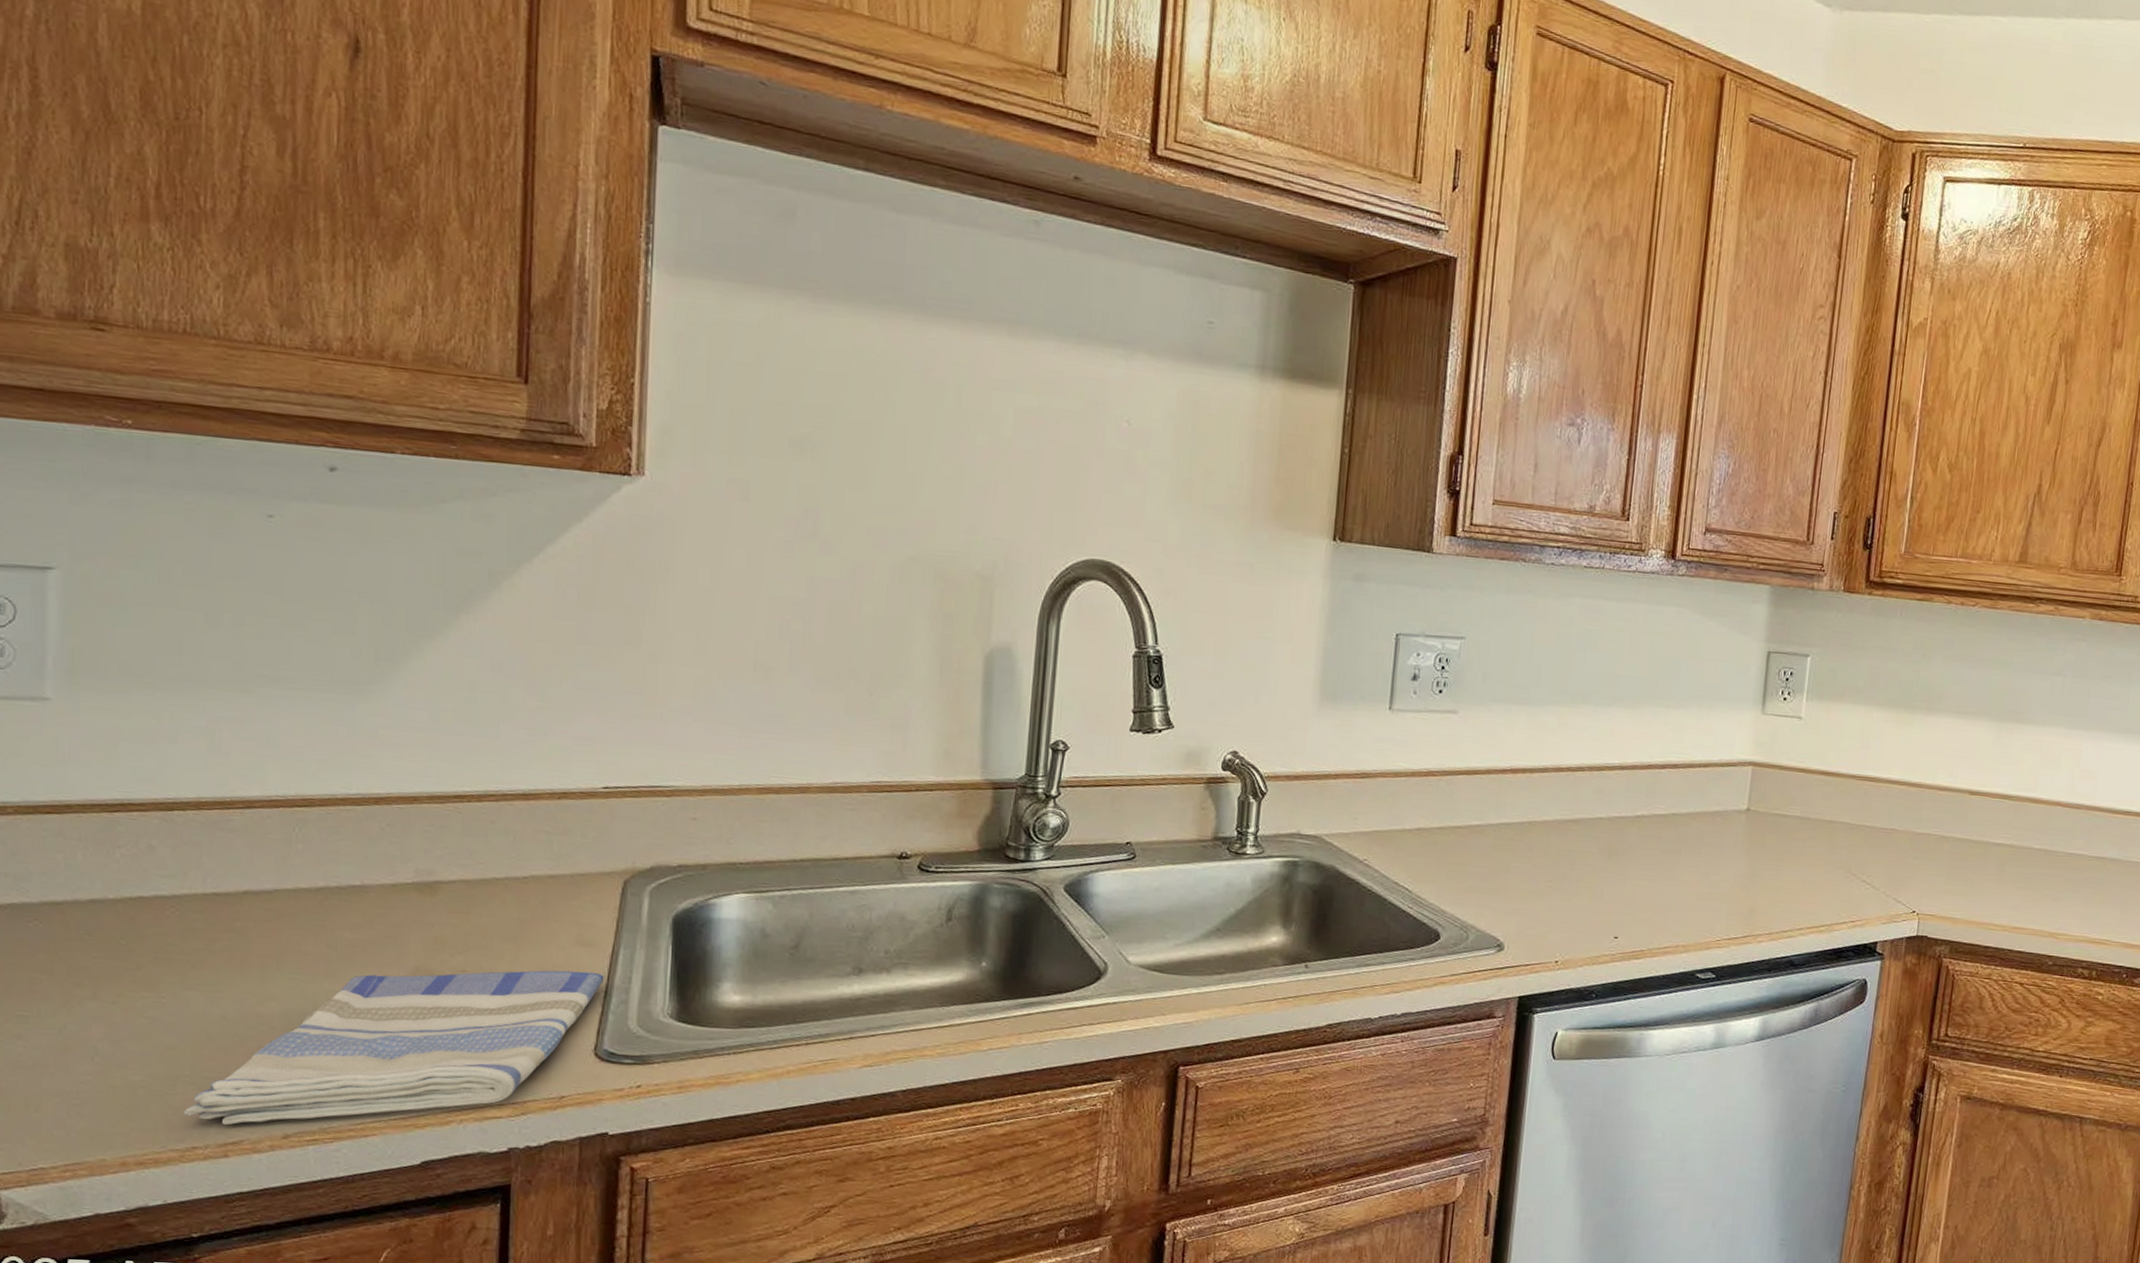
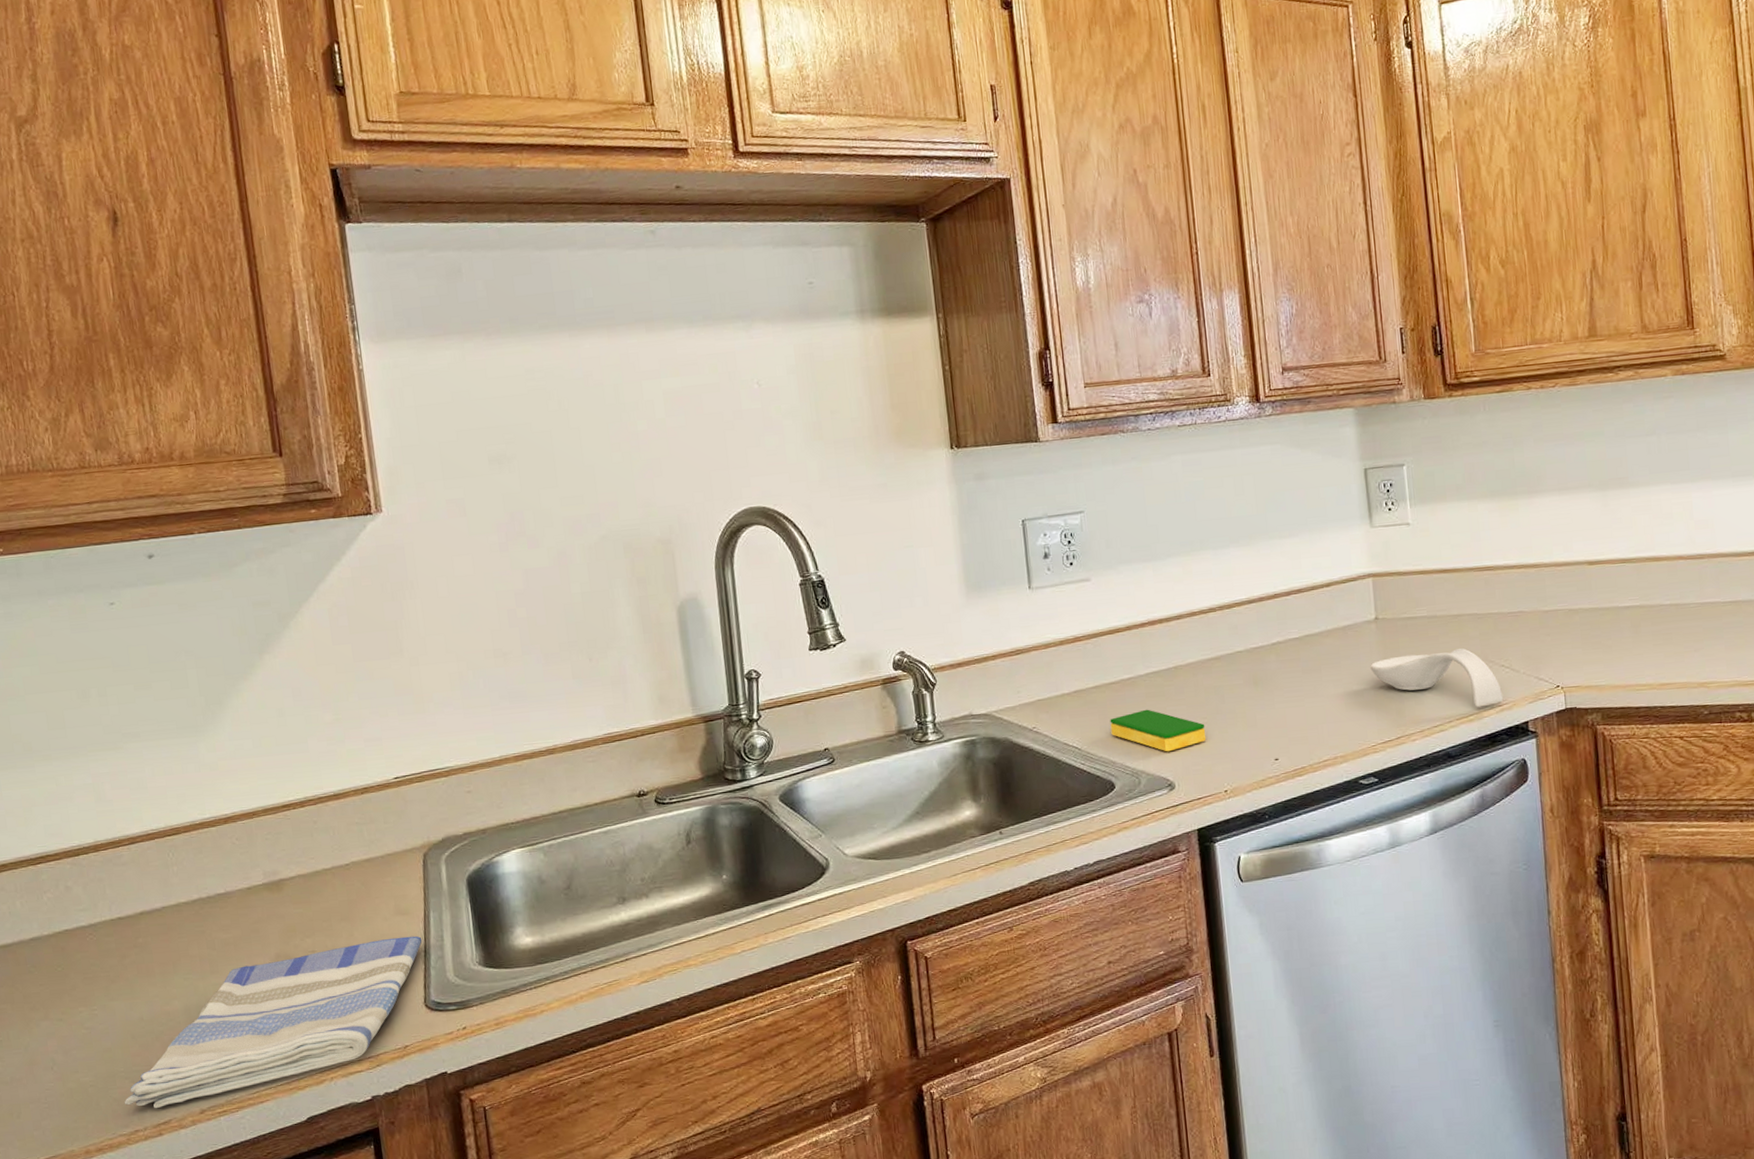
dish sponge: none [1447,861,1549,911] -> present [1110,709,1207,752]
spoon rest: none [1731,852,1858,920] -> present [1370,648,1504,708]

